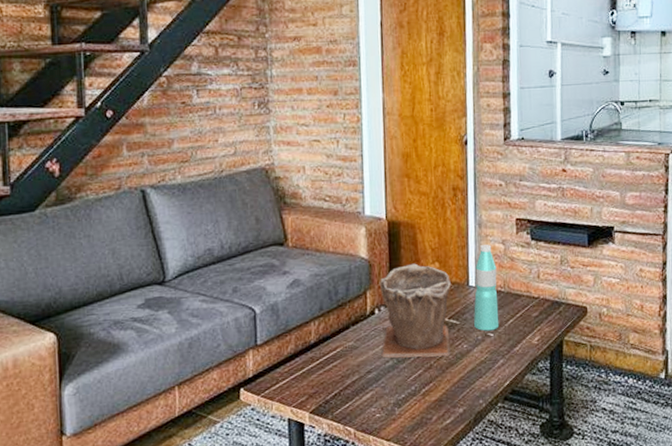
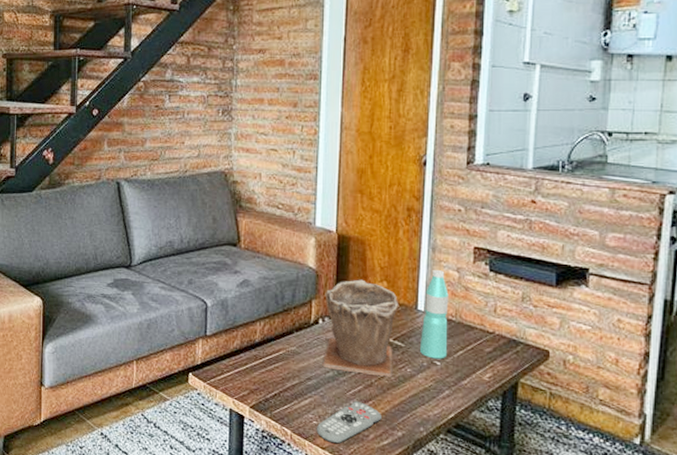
remote control: none [379,386,443,433] -> present [316,401,381,444]

